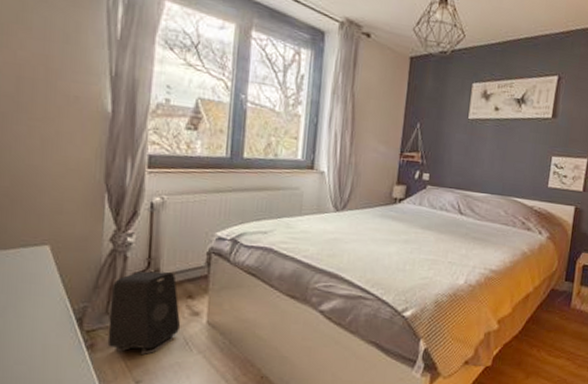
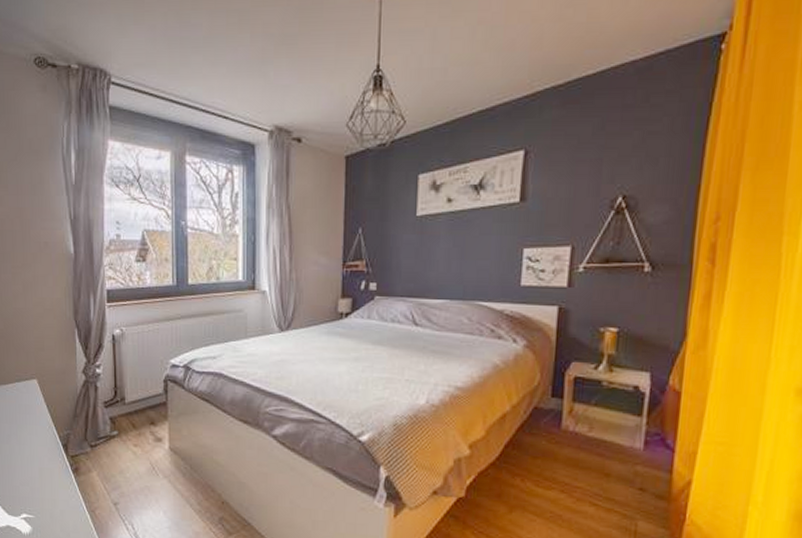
speaker: present [107,271,181,354] -> none [87,399,147,478]

